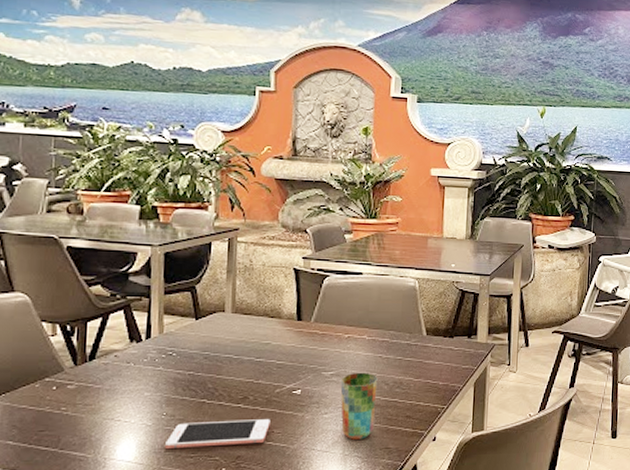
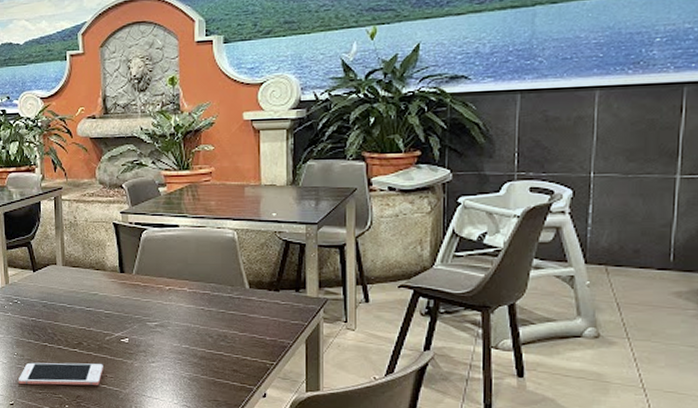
cup: present [340,372,378,440] -> none [165,323,202,390]

